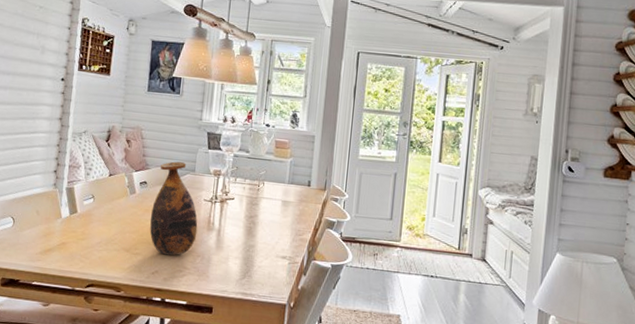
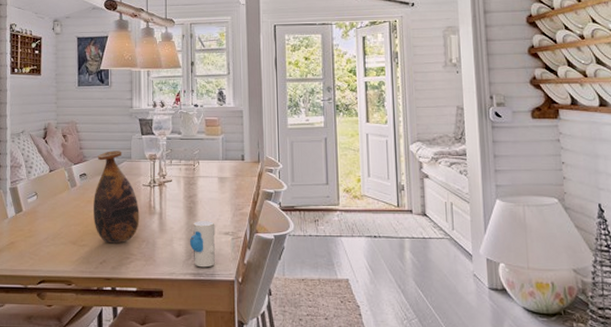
toy: none [245,242,273,289] -> present [189,221,216,268]

